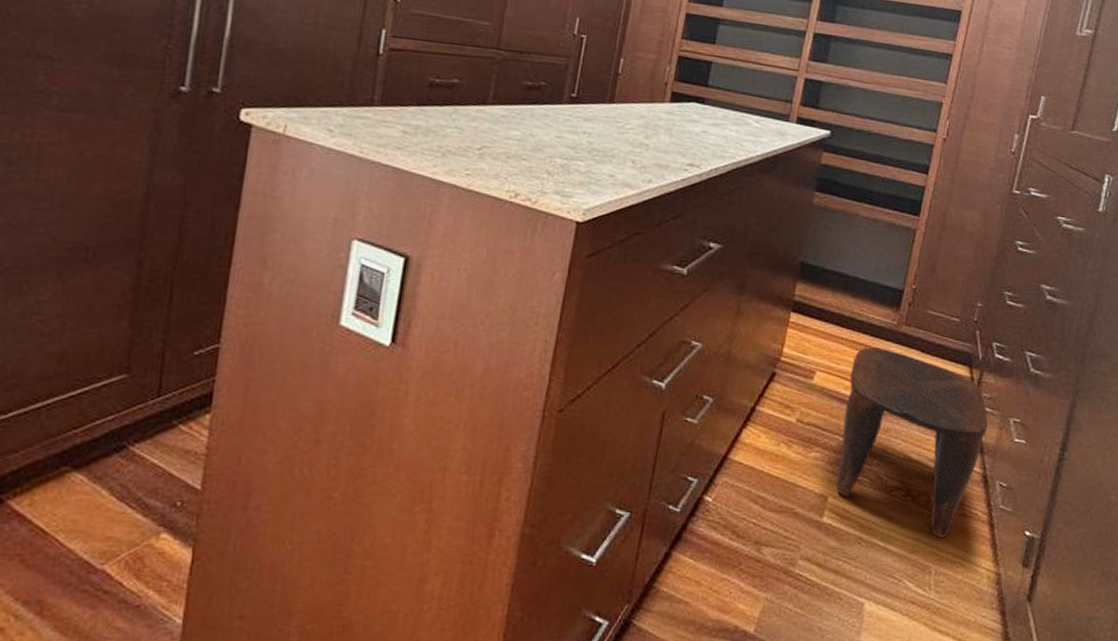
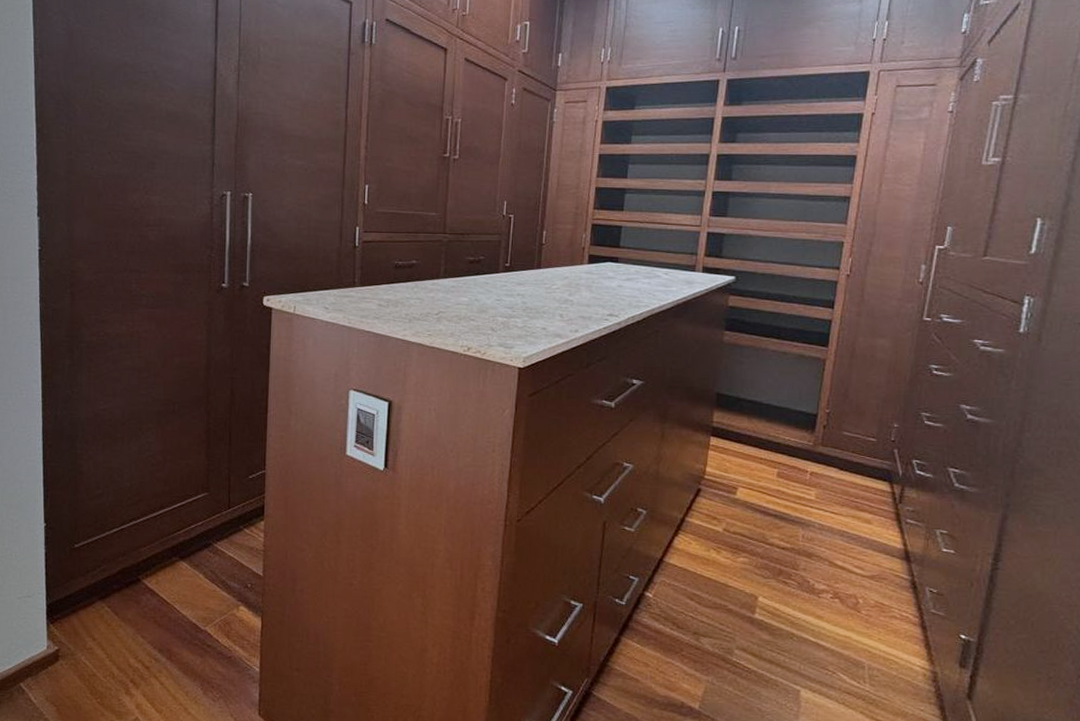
stool: present [835,347,988,538] -> none [764,465,913,637]

